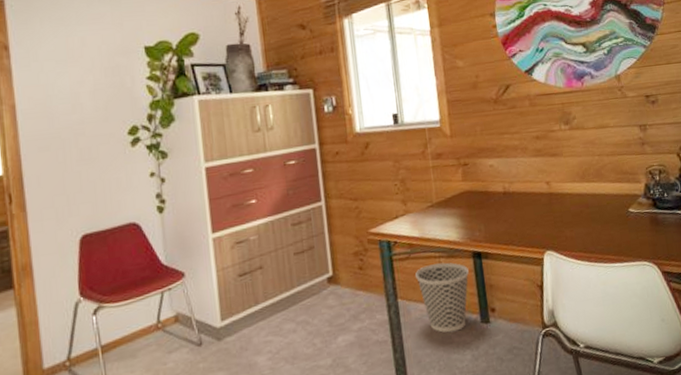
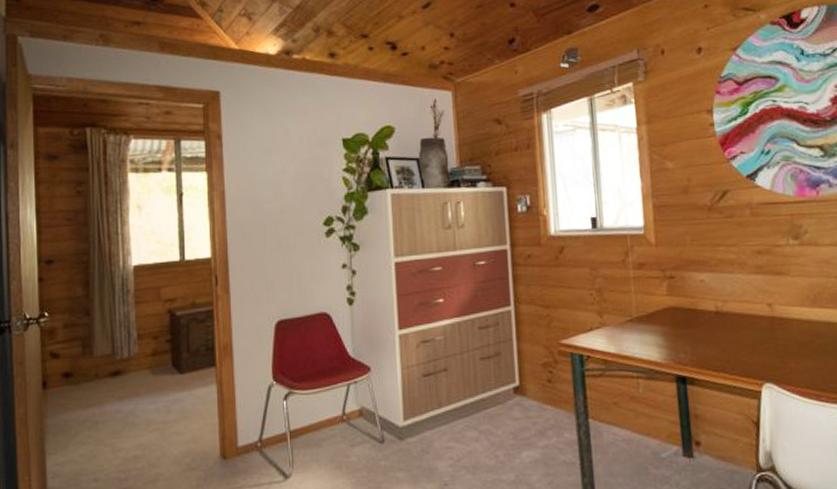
wastebasket: present [415,262,469,333] -> none [610,384,671,463]

